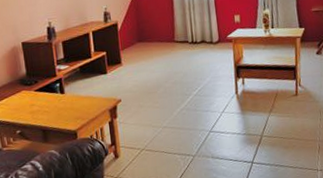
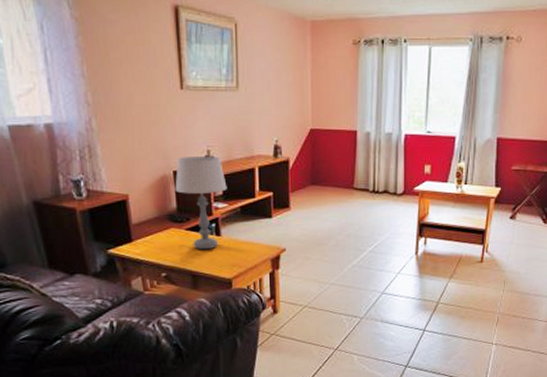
table lamp: none [23,26,67,108] -> present [175,156,227,250]

